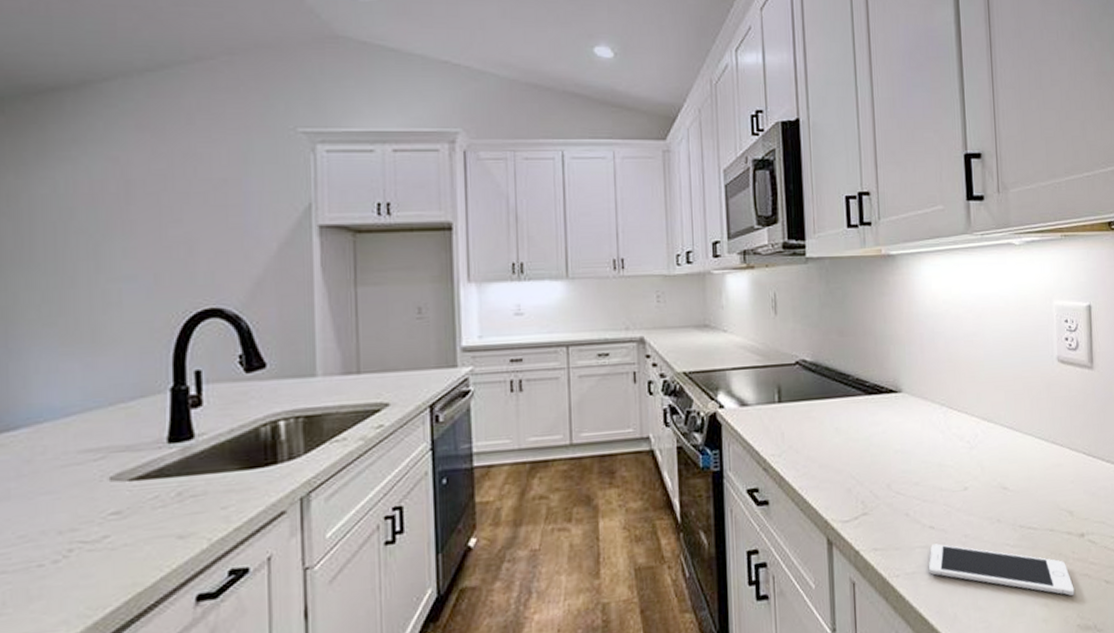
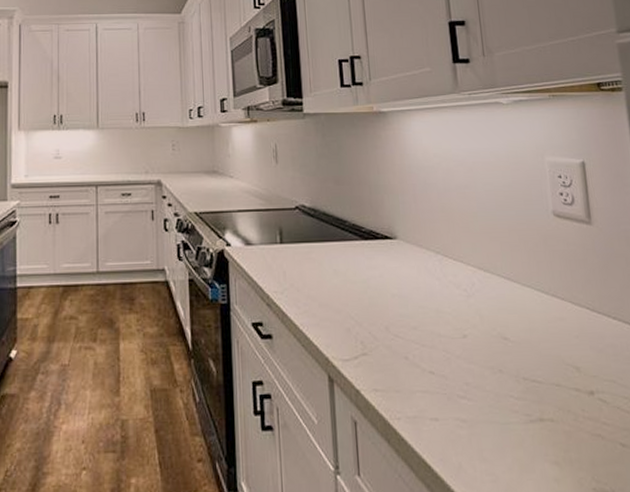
cell phone: present [929,543,1075,596] -> none [430,389,588,456]

